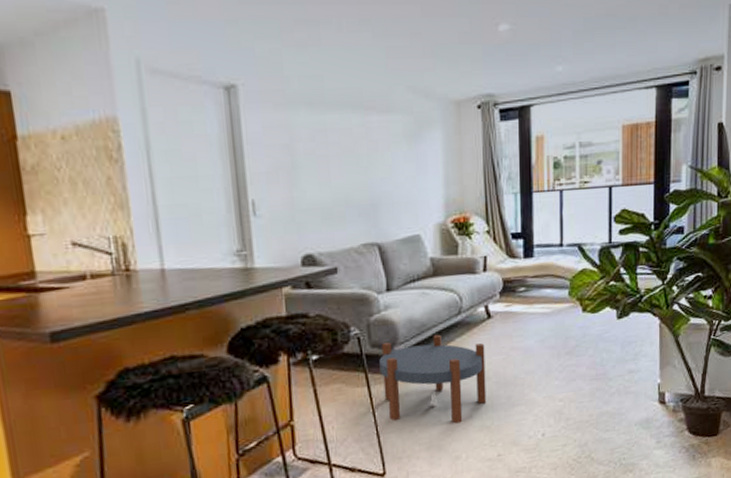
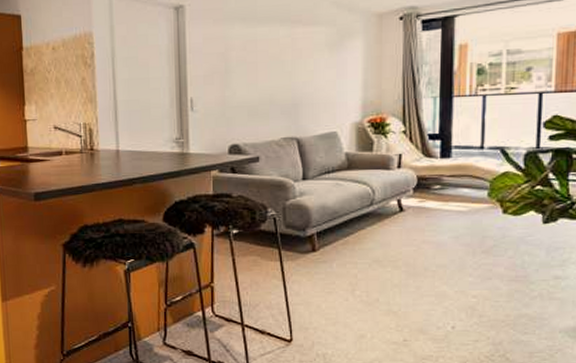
side table: present [379,334,487,424] -> none [292,222,395,305]

